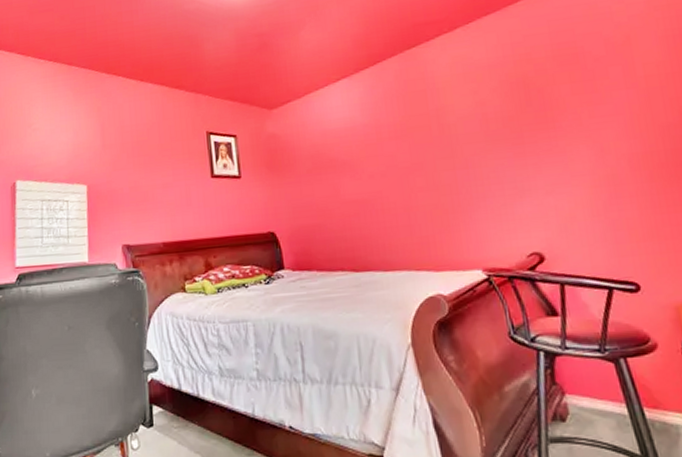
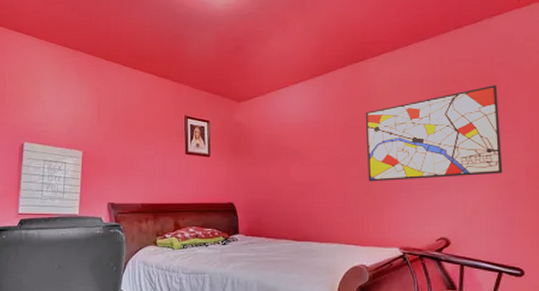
wall art: none [424,61,601,192] -> present [365,85,503,182]

